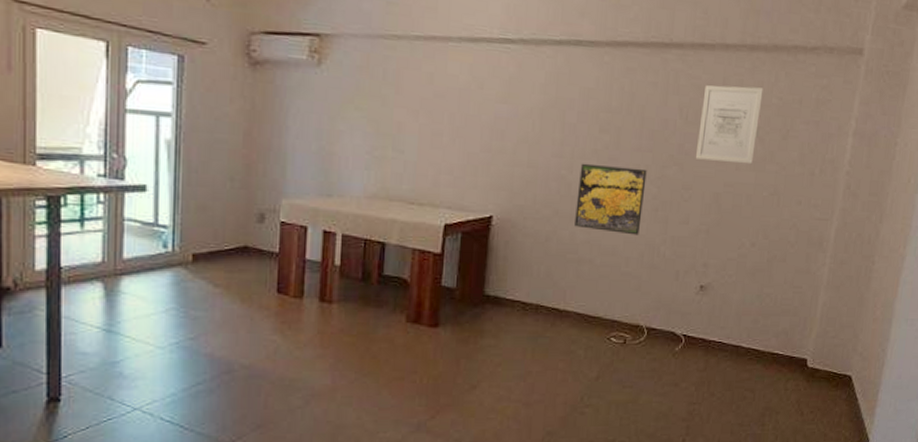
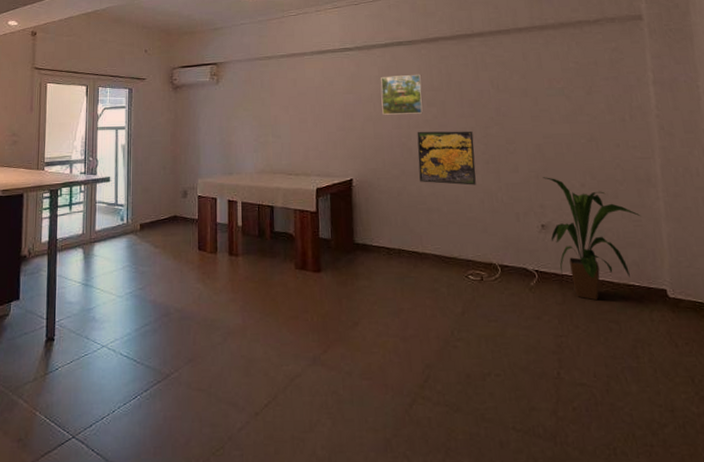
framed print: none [542,85,599,141] -> present [381,74,423,115]
wall art: present [695,85,763,165] -> none [508,57,565,119]
house plant: none [706,232,803,369] -> present [542,177,641,301]

